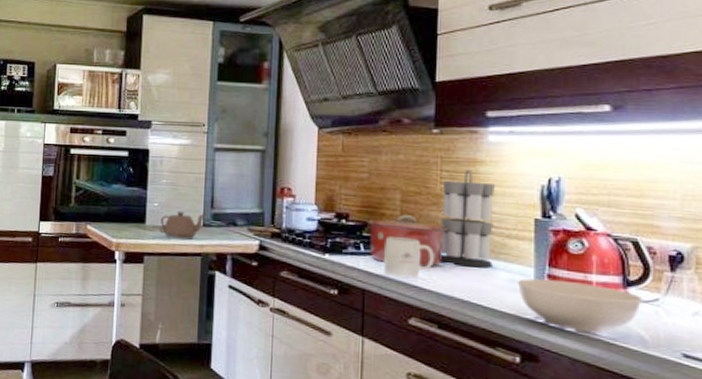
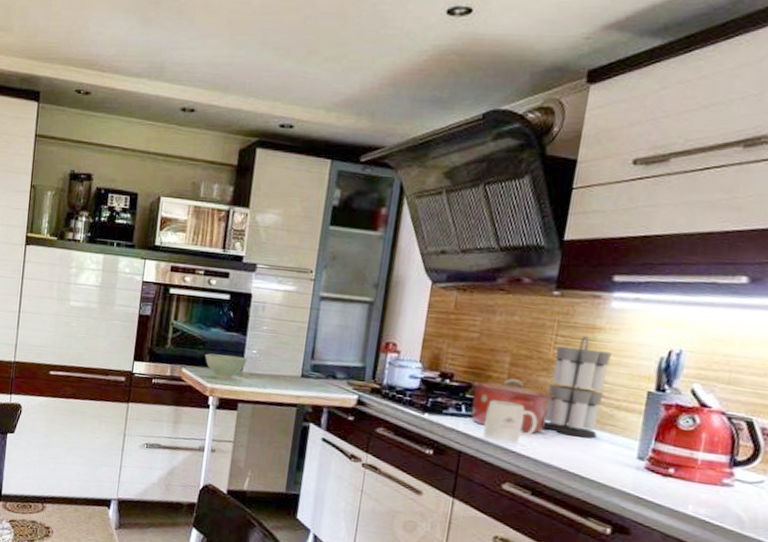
bowl: none [108,209,149,234] -> present [204,353,247,379]
teapot: present [159,211,206,240] -> none [255,359,305,390]
bowl: present [518,278,644,334] -> none [619,451,748,512]

